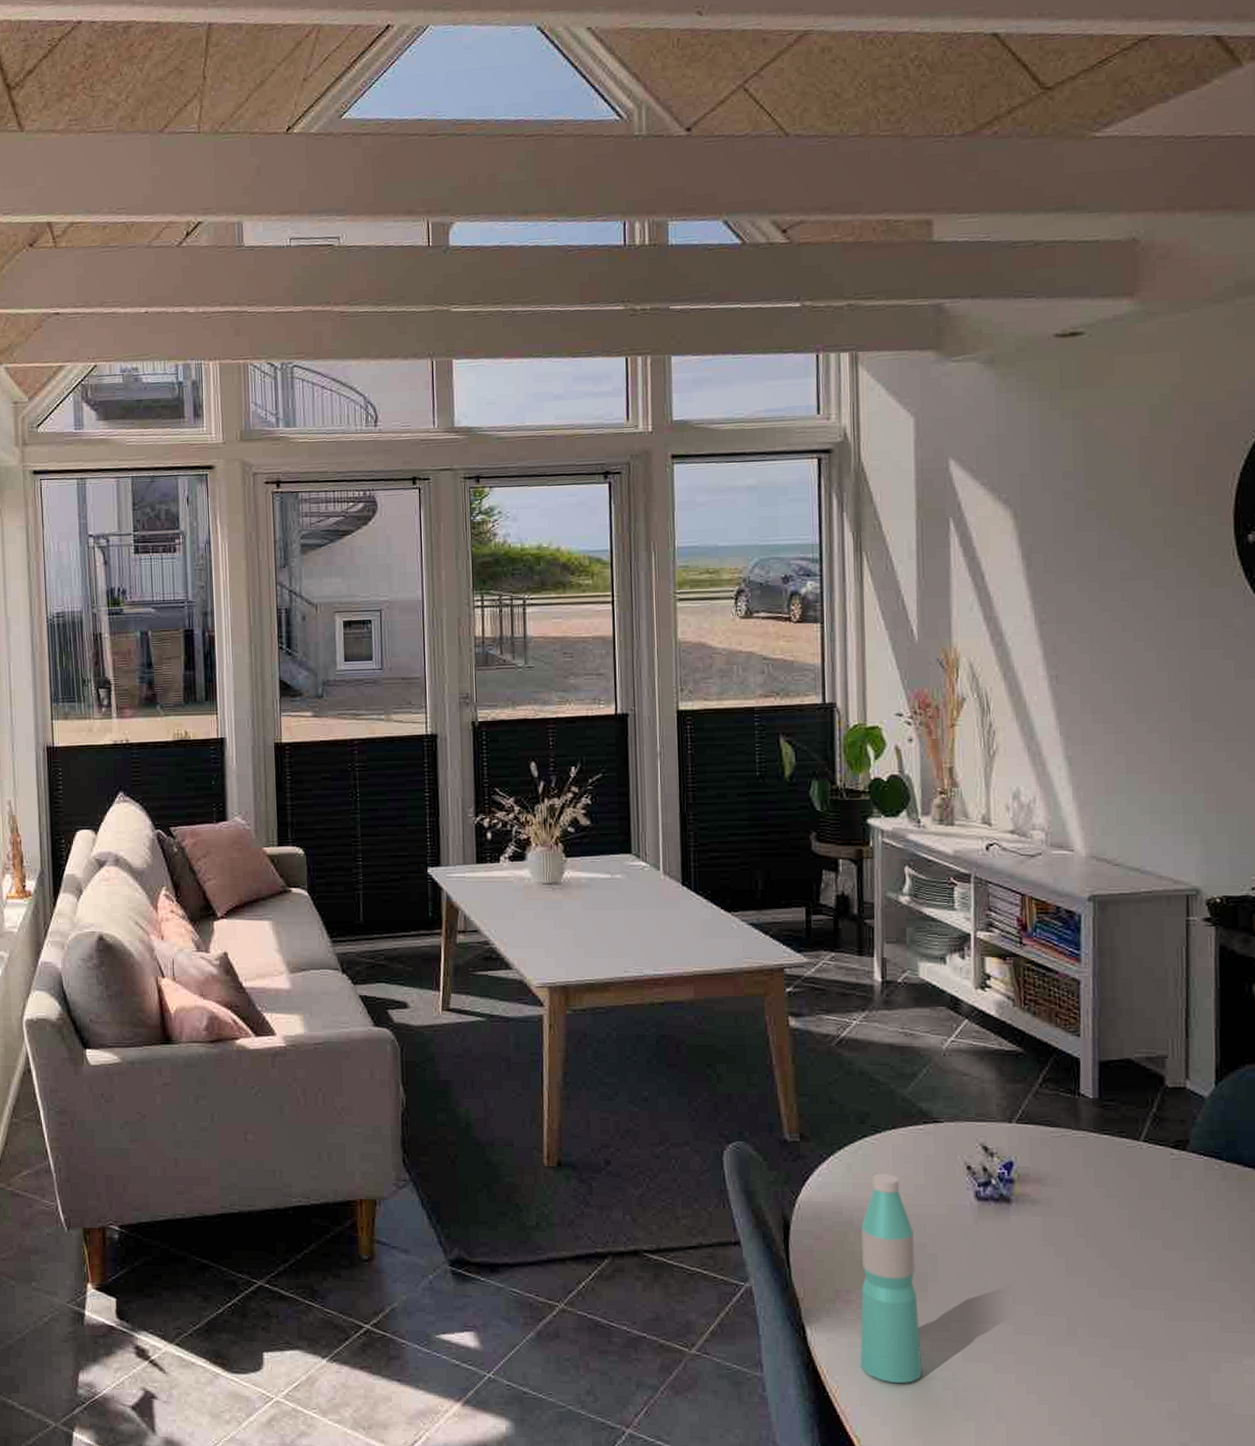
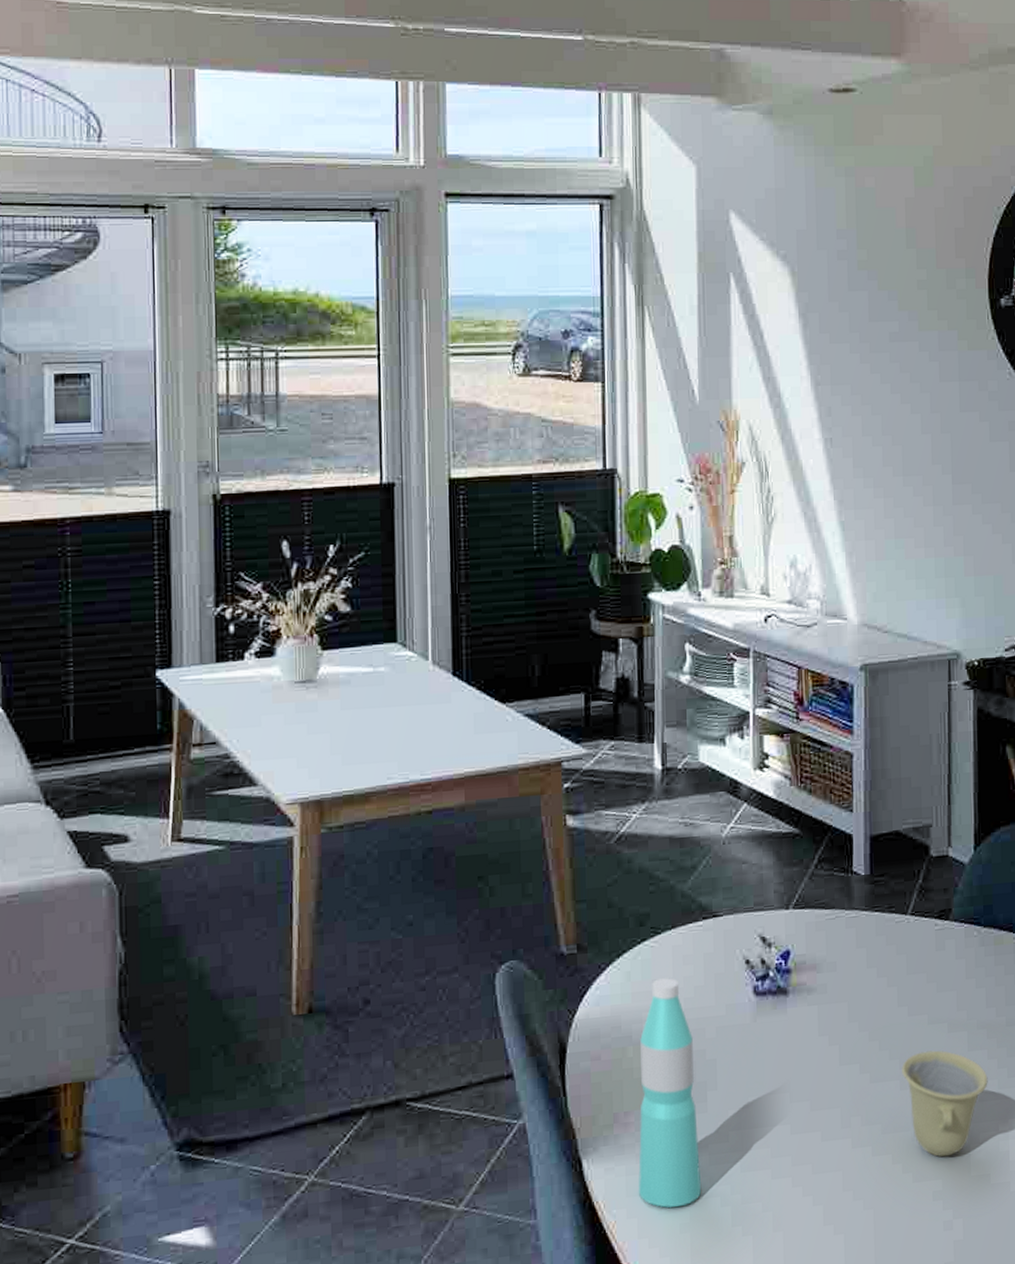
cup: none [1133,1275,1230,1380] -> present [902,1050,988,1157]

